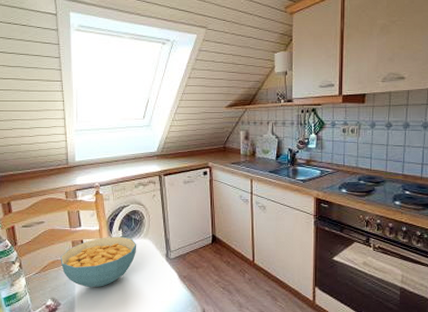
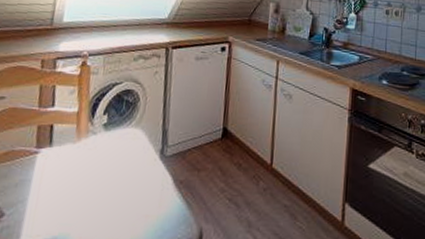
cereal bowl: present [60,236,137,287] -> none [16,122,125,192]

